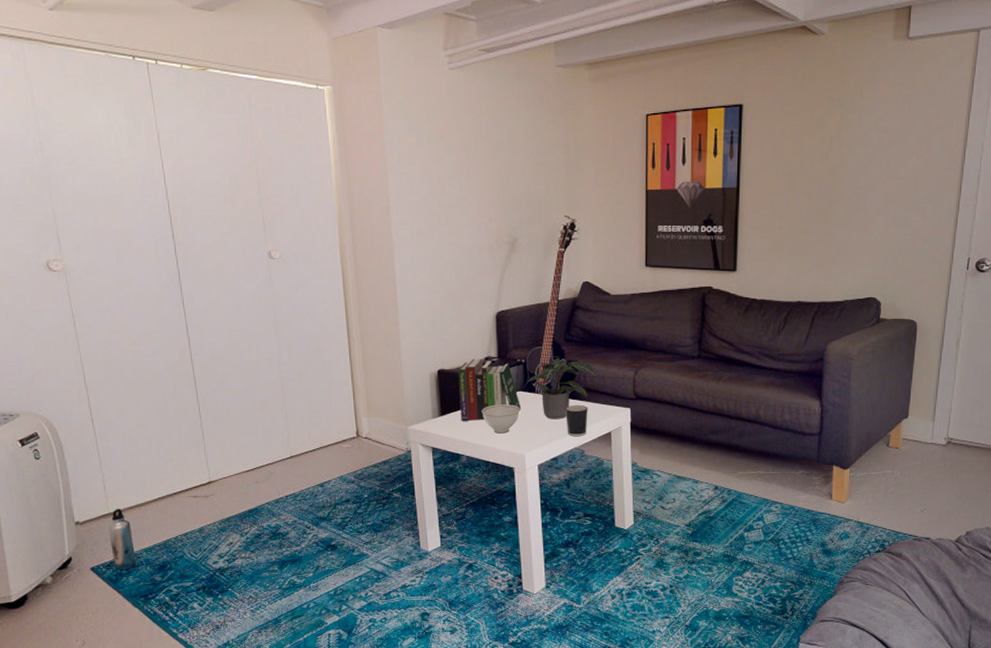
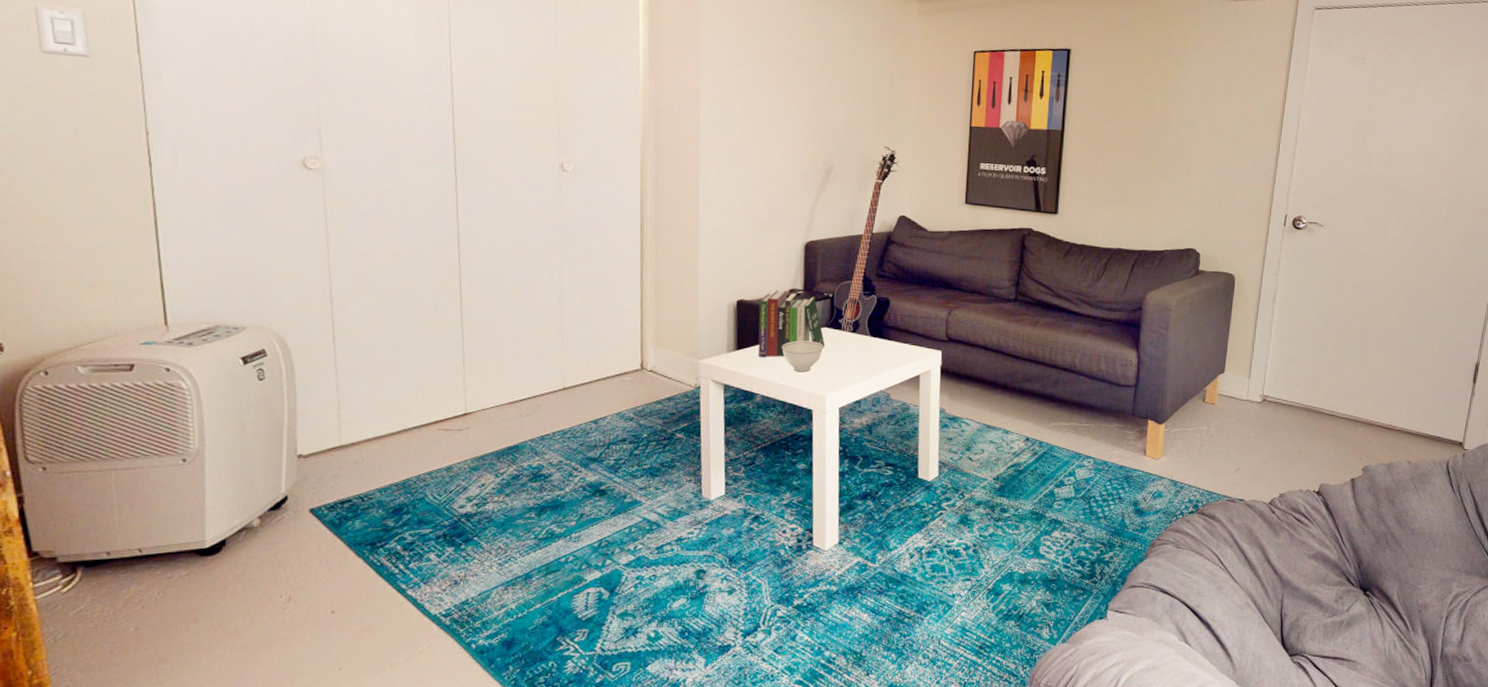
water bottle: present [108,509,137,570] -> none [337,441,367,513]
potted plant: present [526,357,596,420] -> none [832,293,908,360]
mug: present [565,405,588,437] -> none [872,345,897,379]

